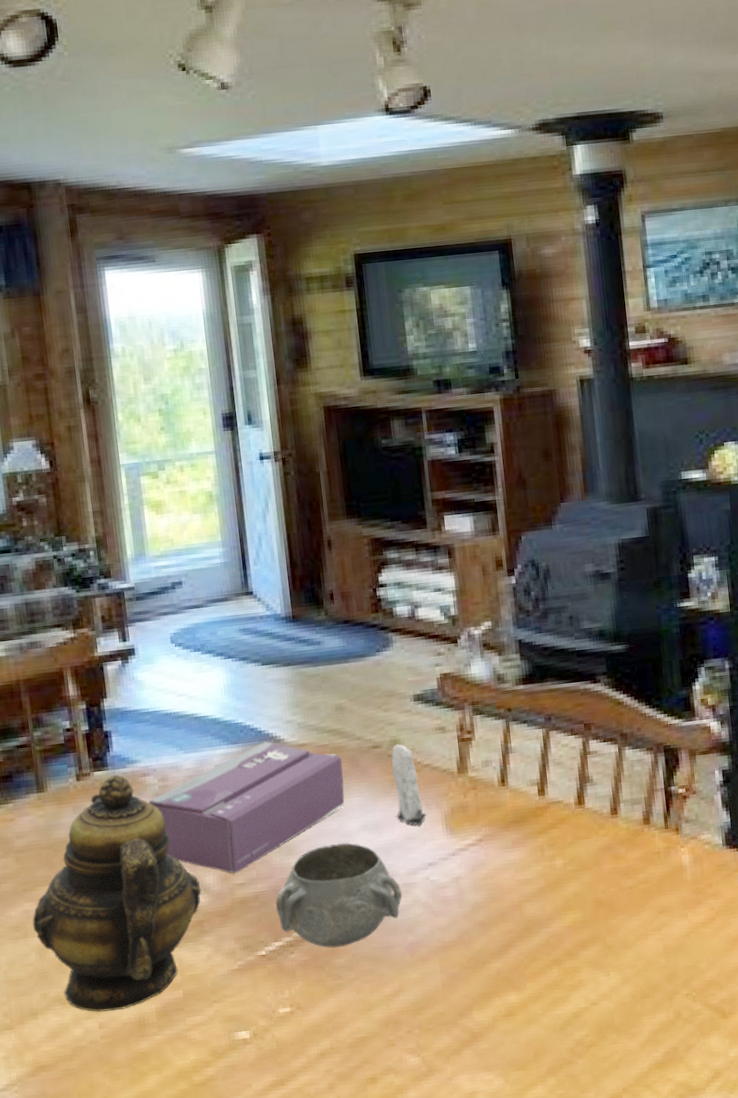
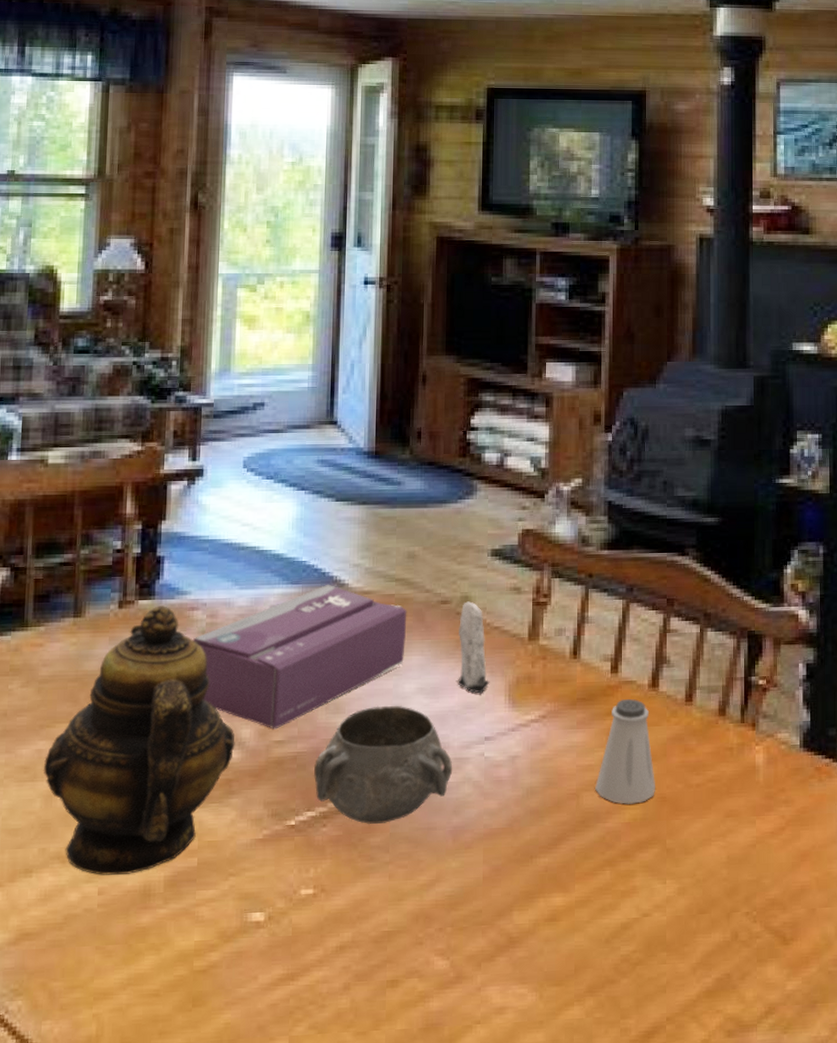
saltshaker: none [535,817,591,911] -> present [595,699,655,805]

